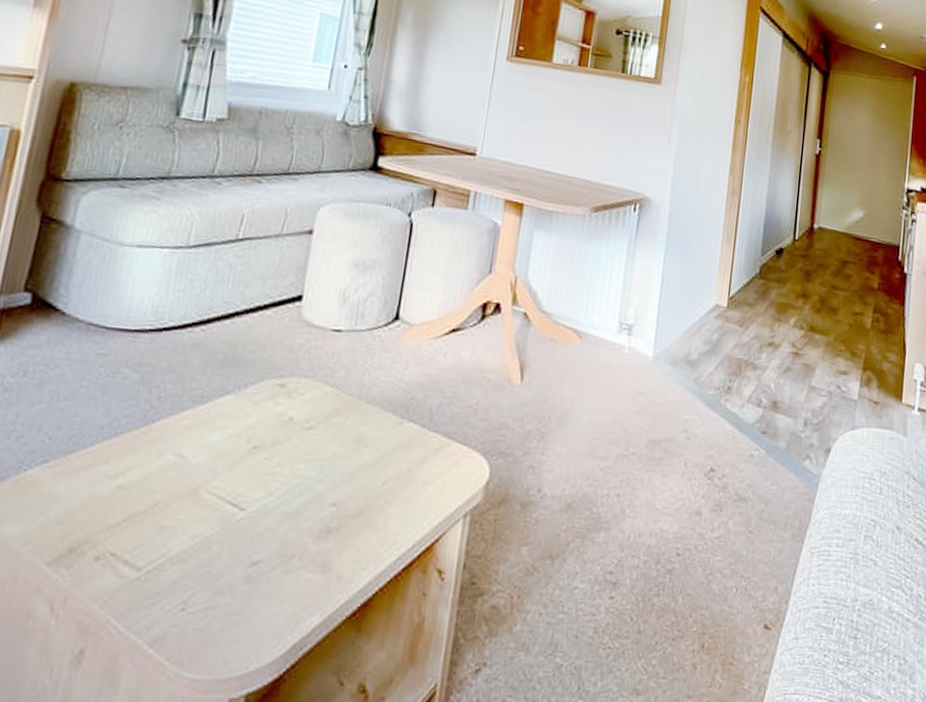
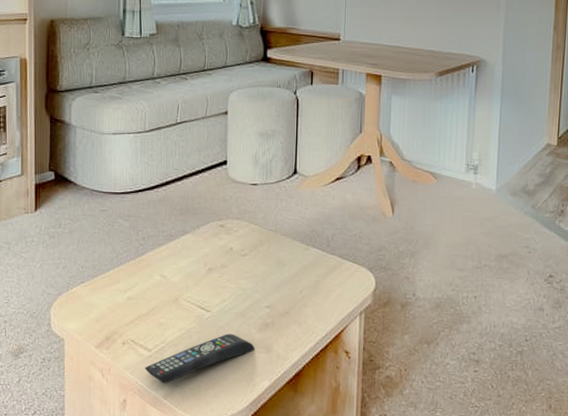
remote control: none [125,543,307,622] -> present [144,333,255,383]

